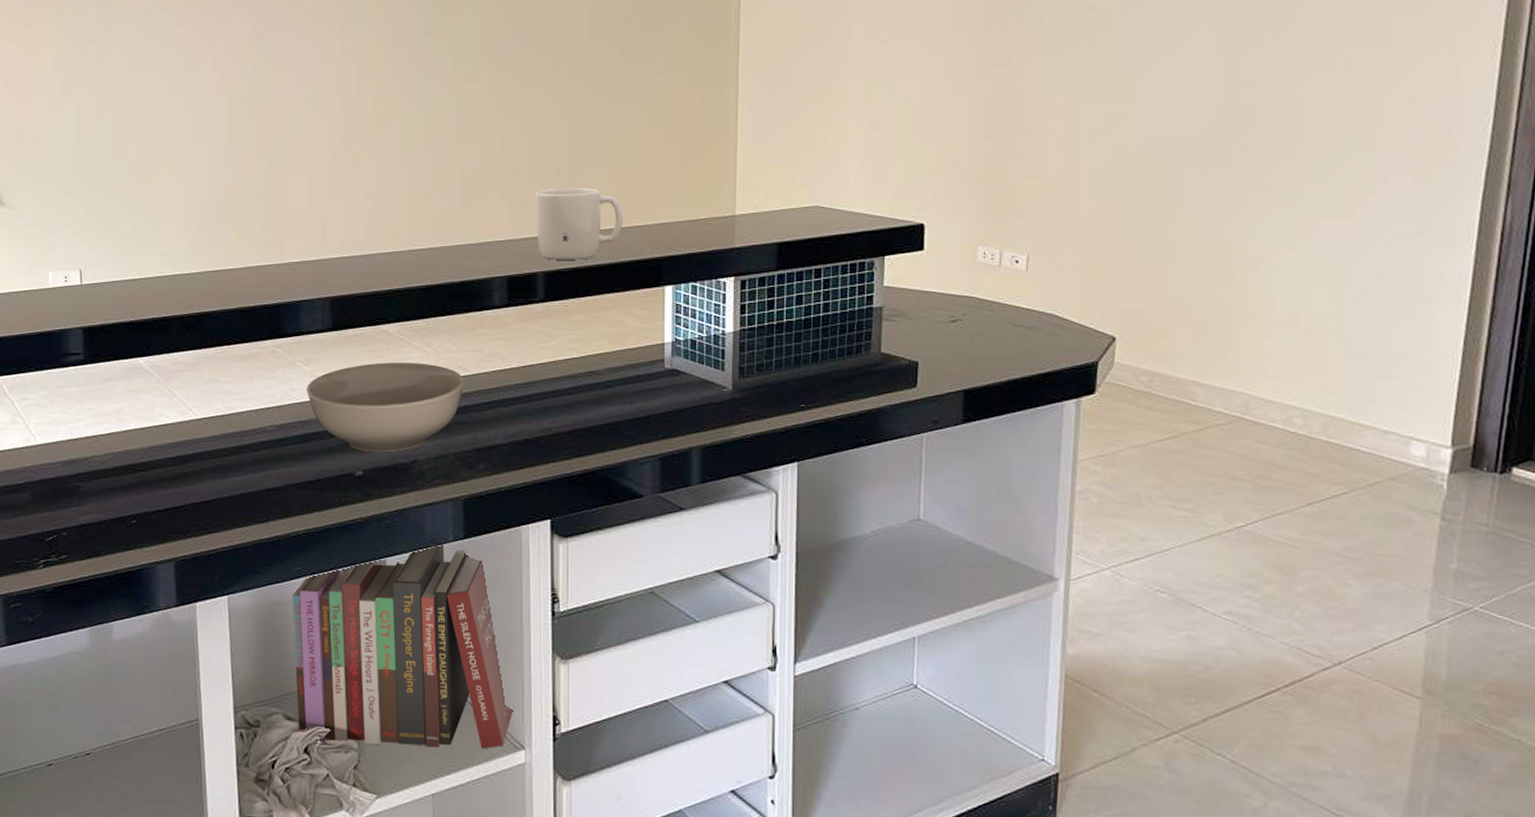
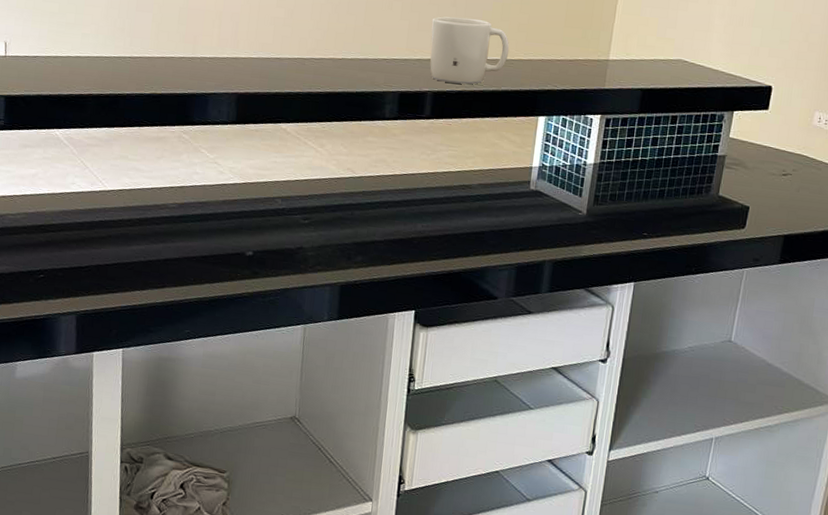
books: present [292,545,515,749] -> none [176,323,367,498]
bowl: present [307,362,464,453] -> none [208,157,352,238]

